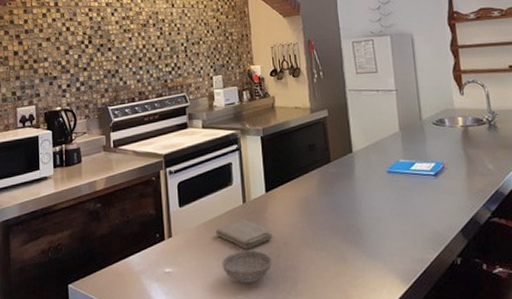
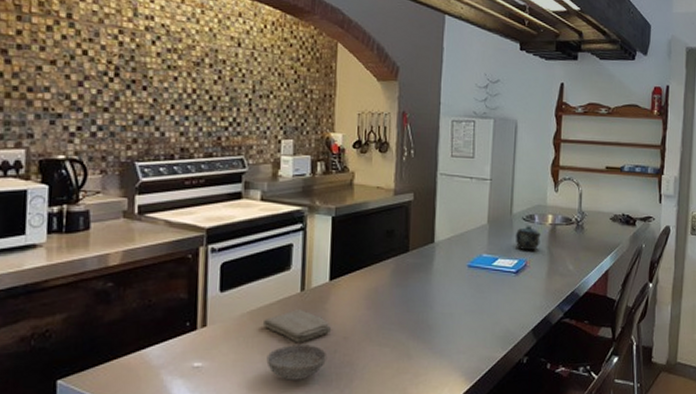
teapot: none [428,128,455,154] -> present [515,224,541,251]

